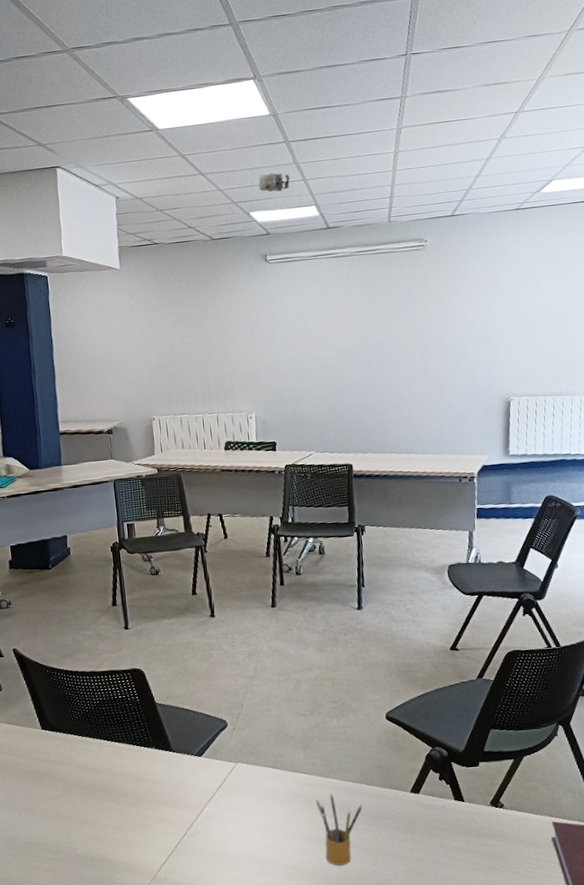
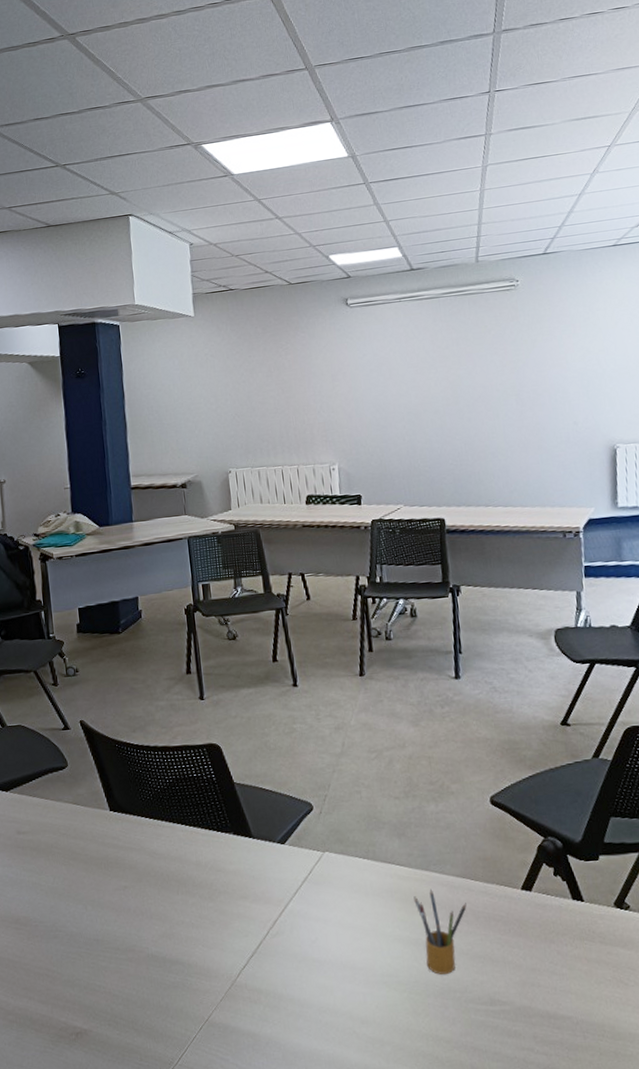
projector: present [251,173,290,193] -> none [329,215,371,235]

